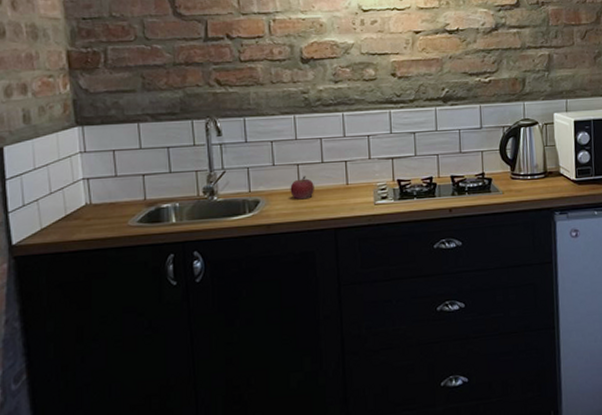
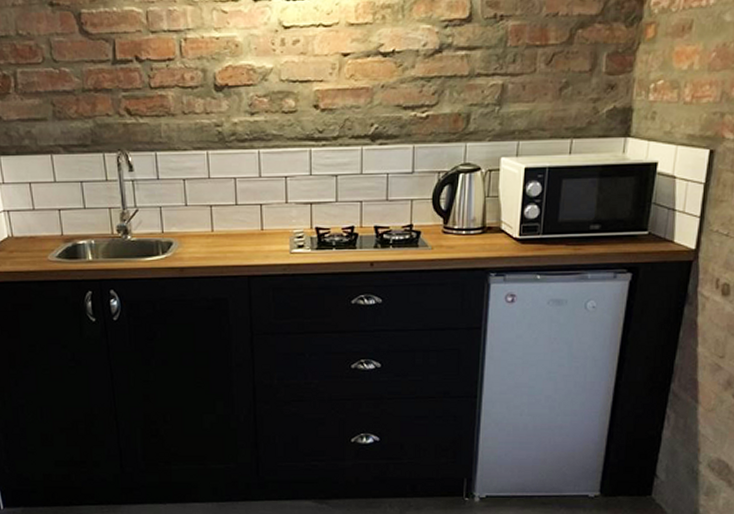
fruit: present [290,176,314,200] -> none [203,218,228,244]

